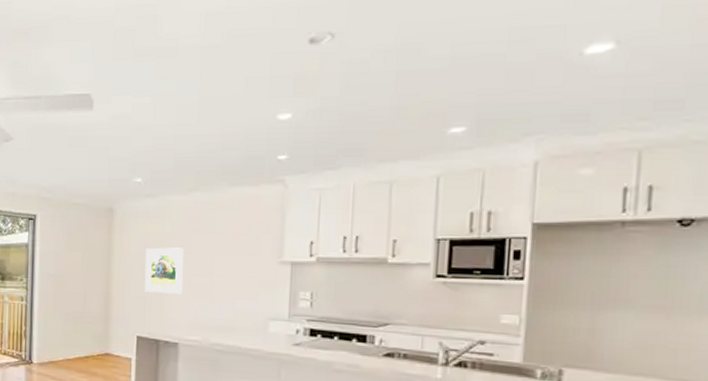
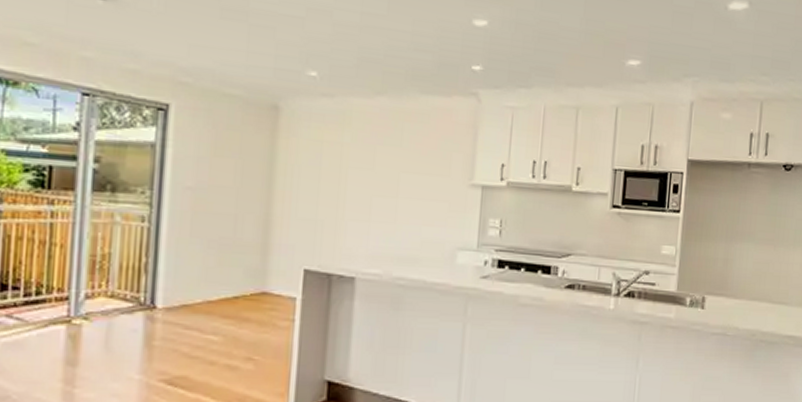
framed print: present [144,247,184,295] -> none [316,160,365,219]

